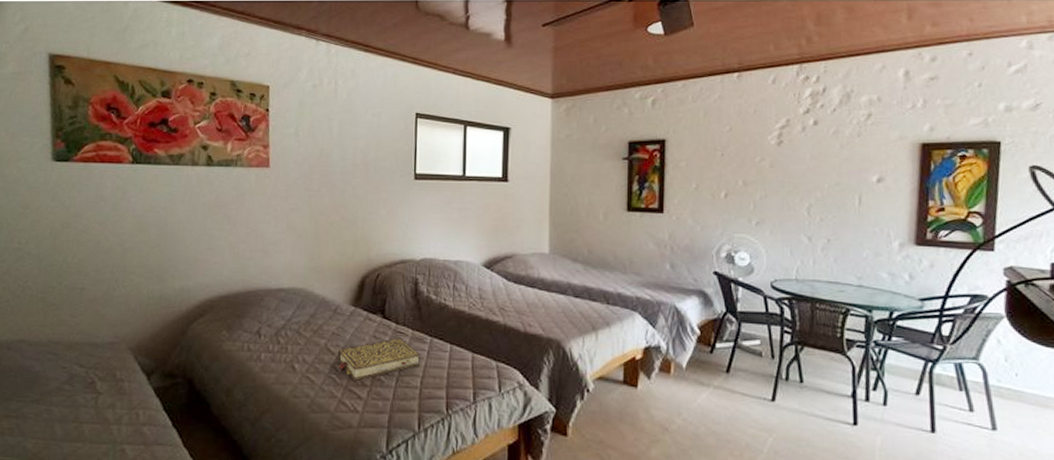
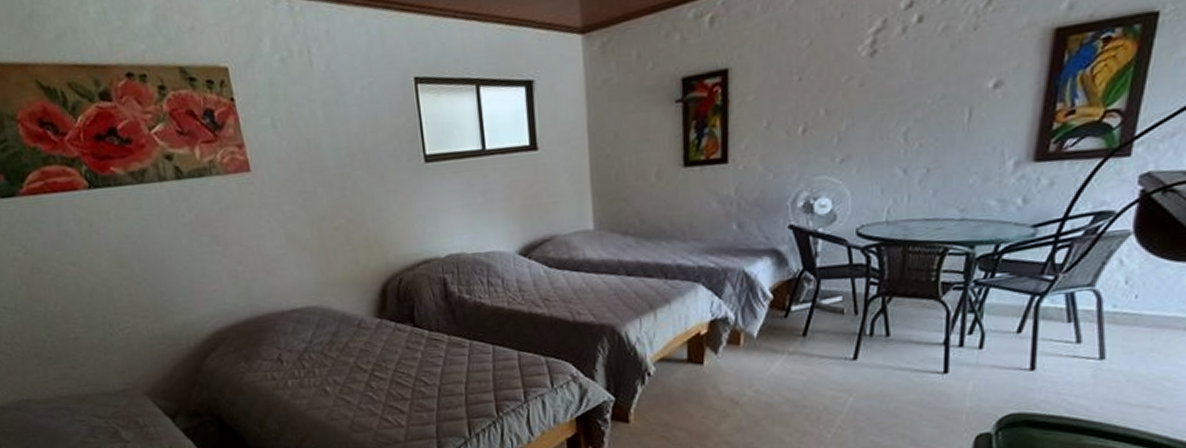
book: present [338,337,421,381] -> none [370,345,463,395]

